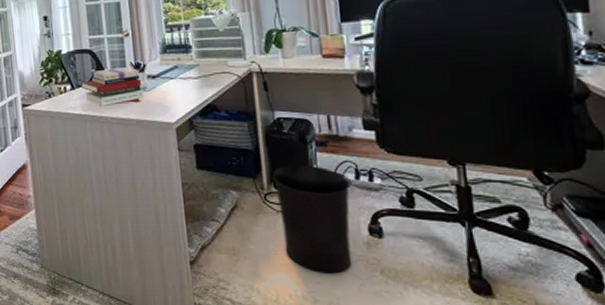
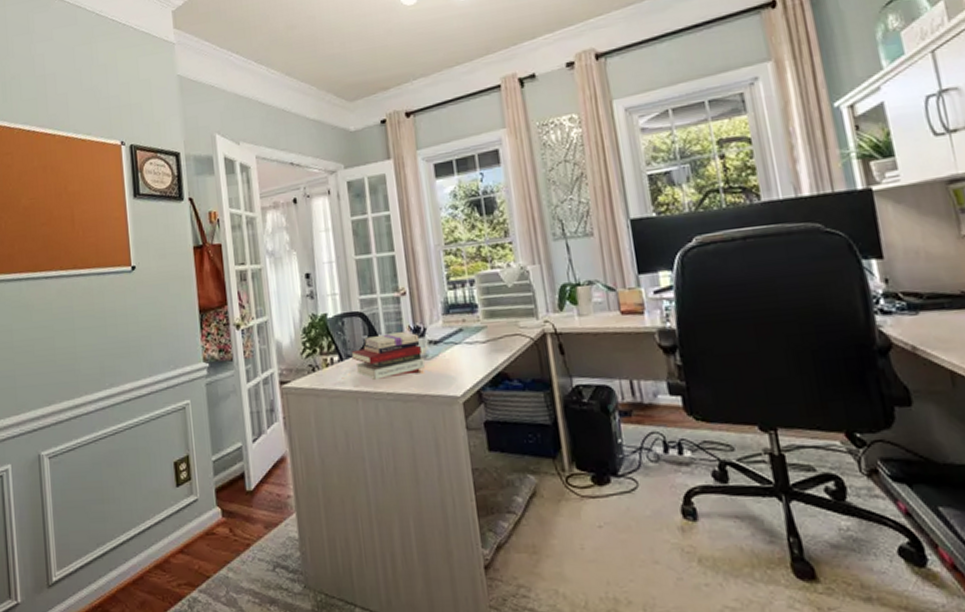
waste bin: present [272,164,352,274] -> none [573,438,667,568]

